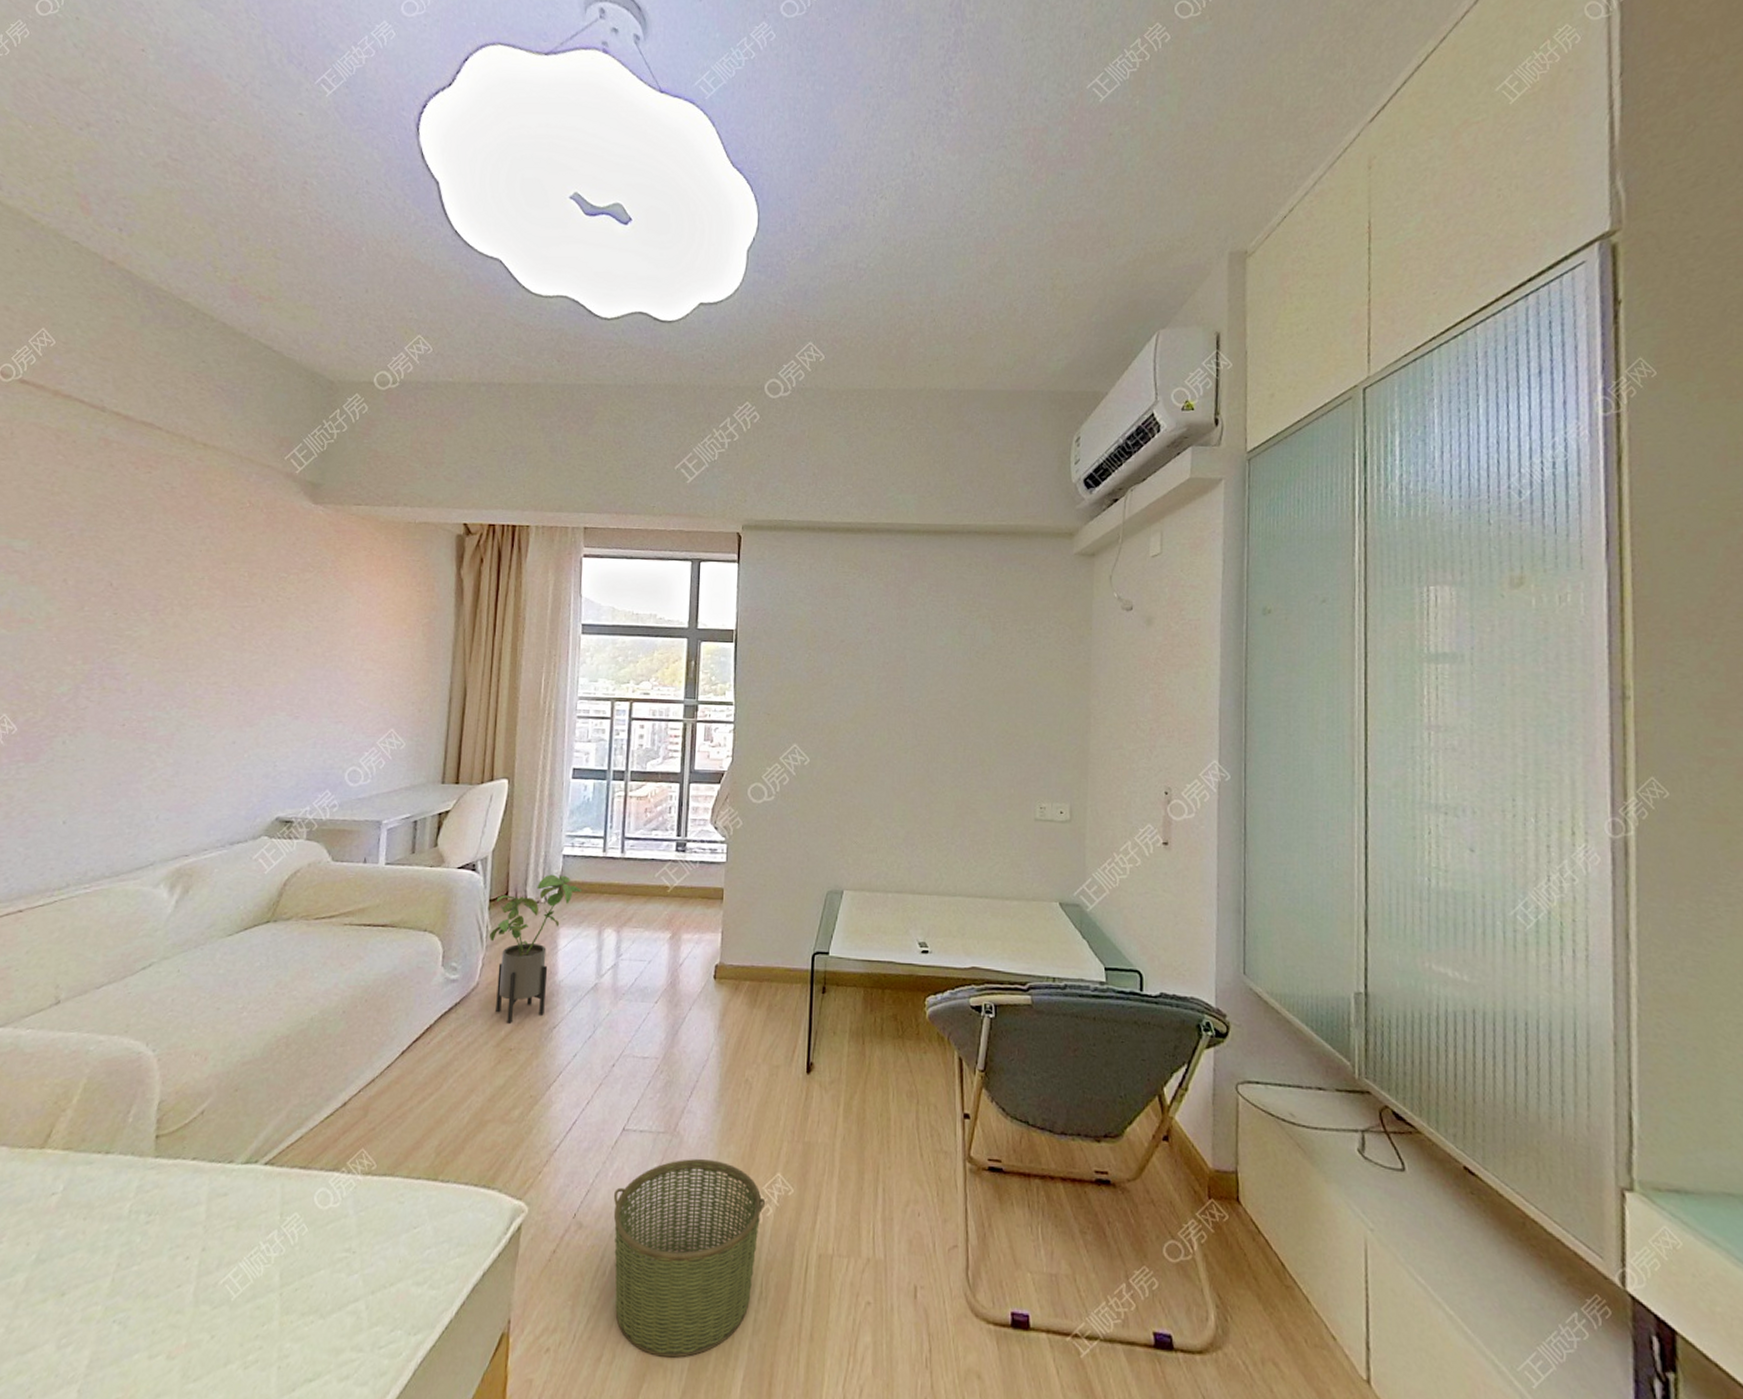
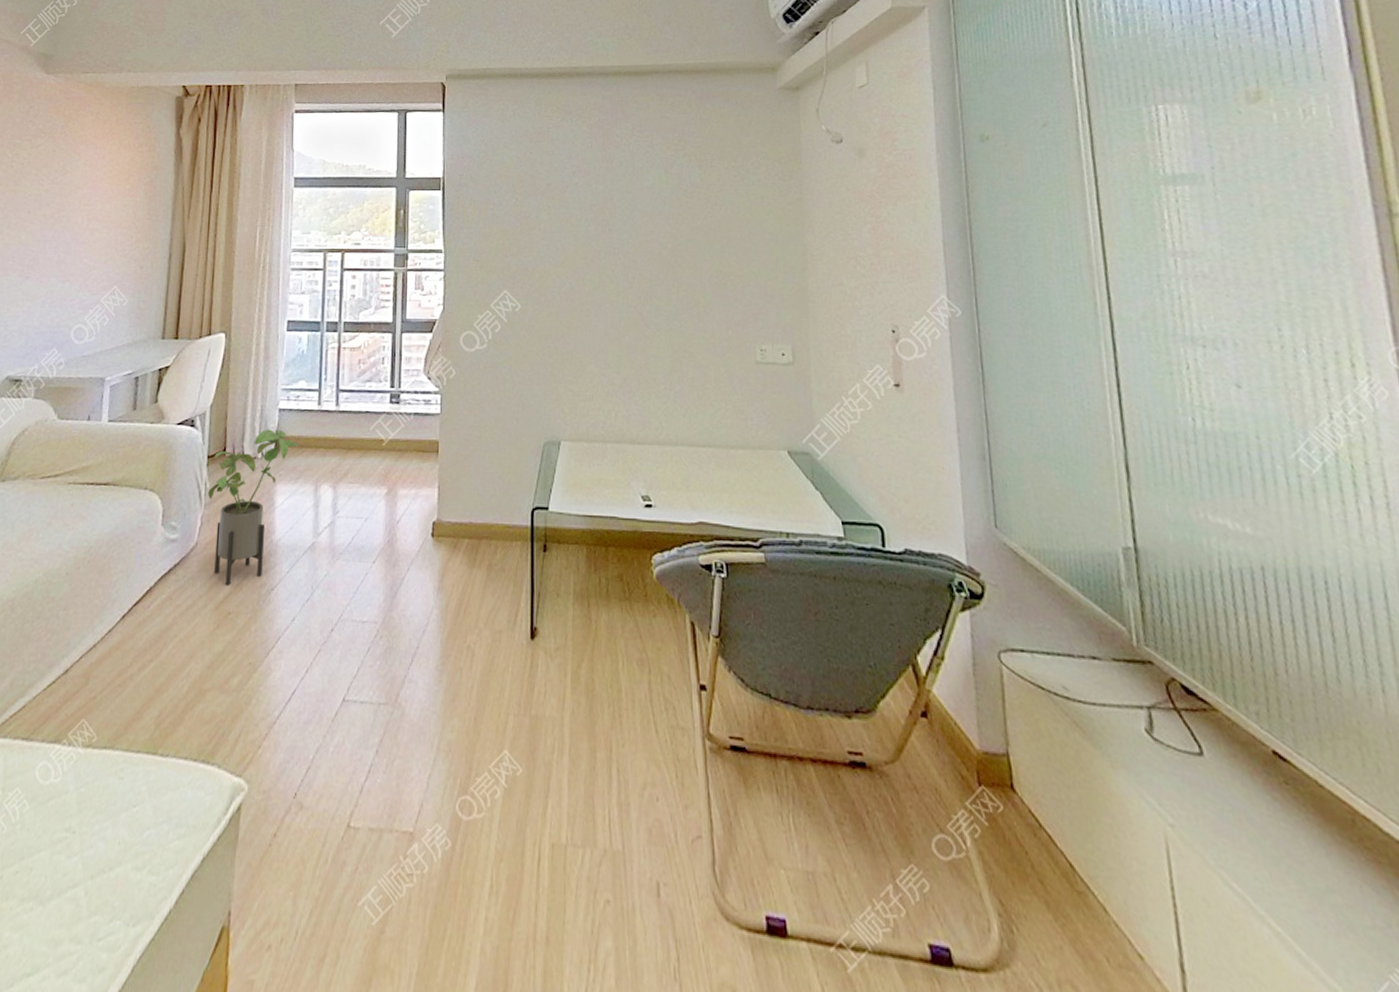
basket: present [613,1159,766,1358] -> none [335,733,493,960]

